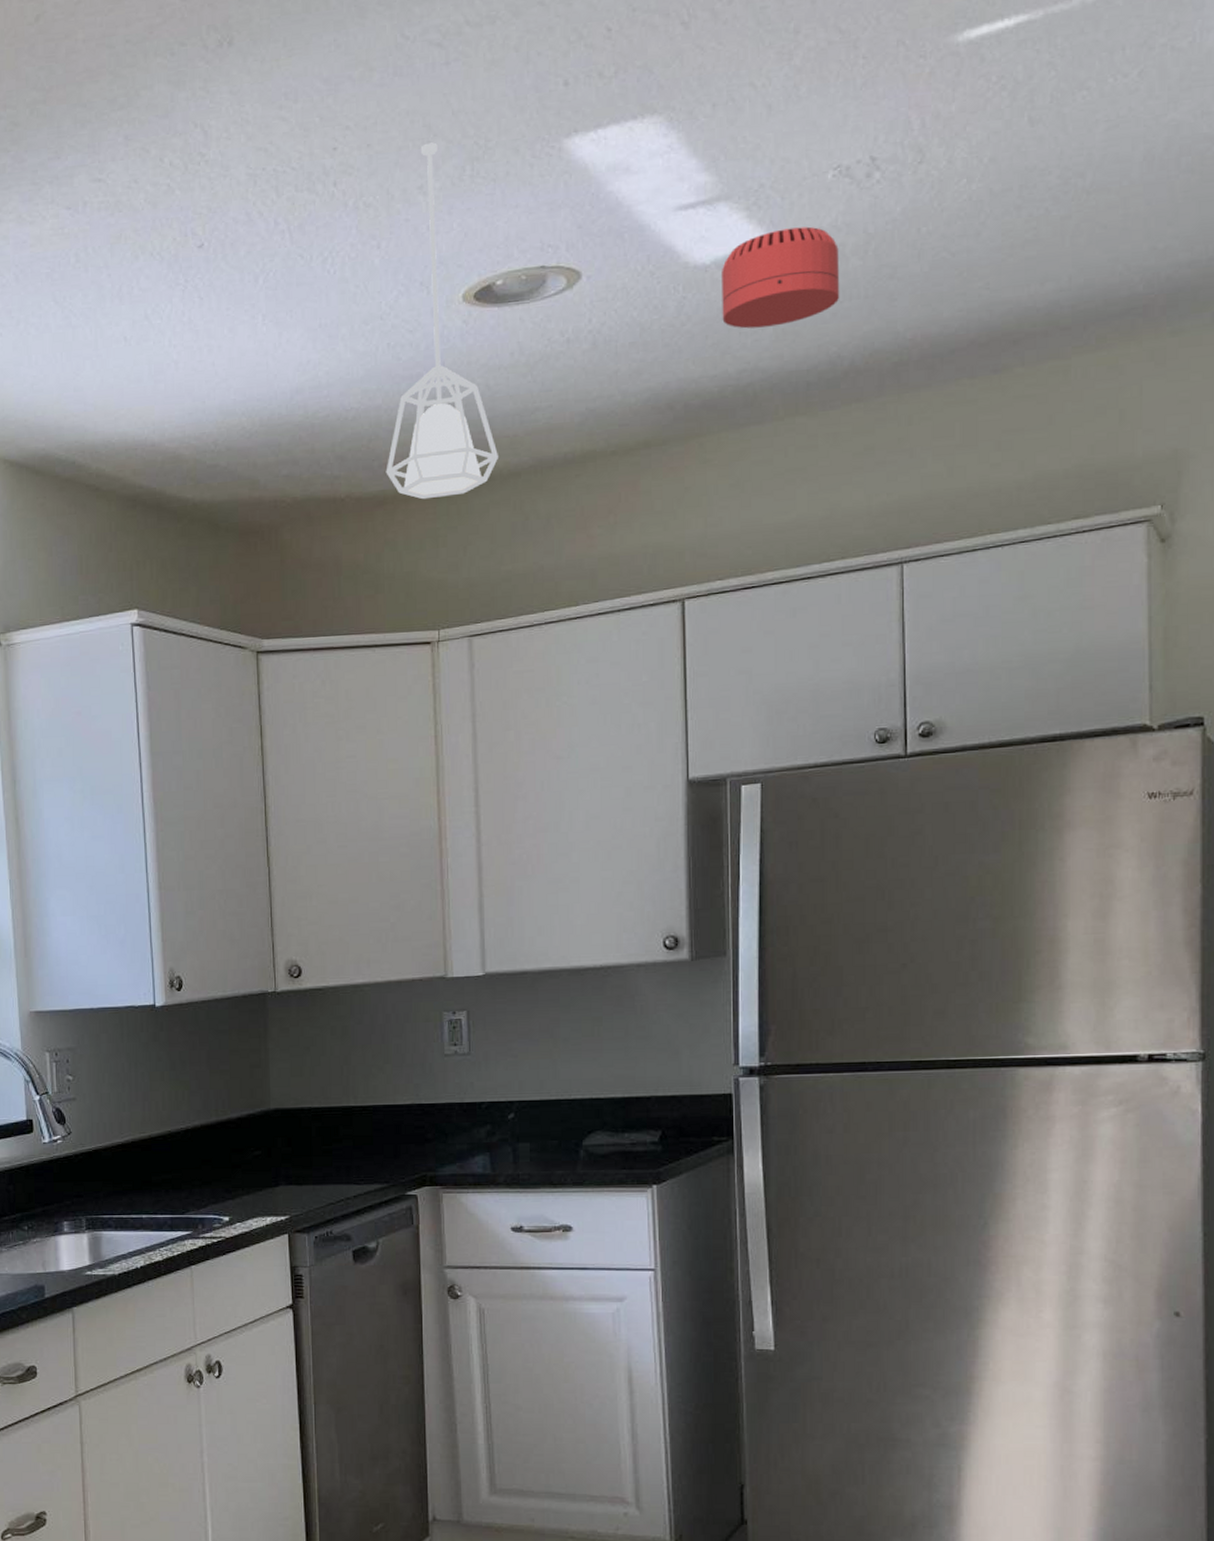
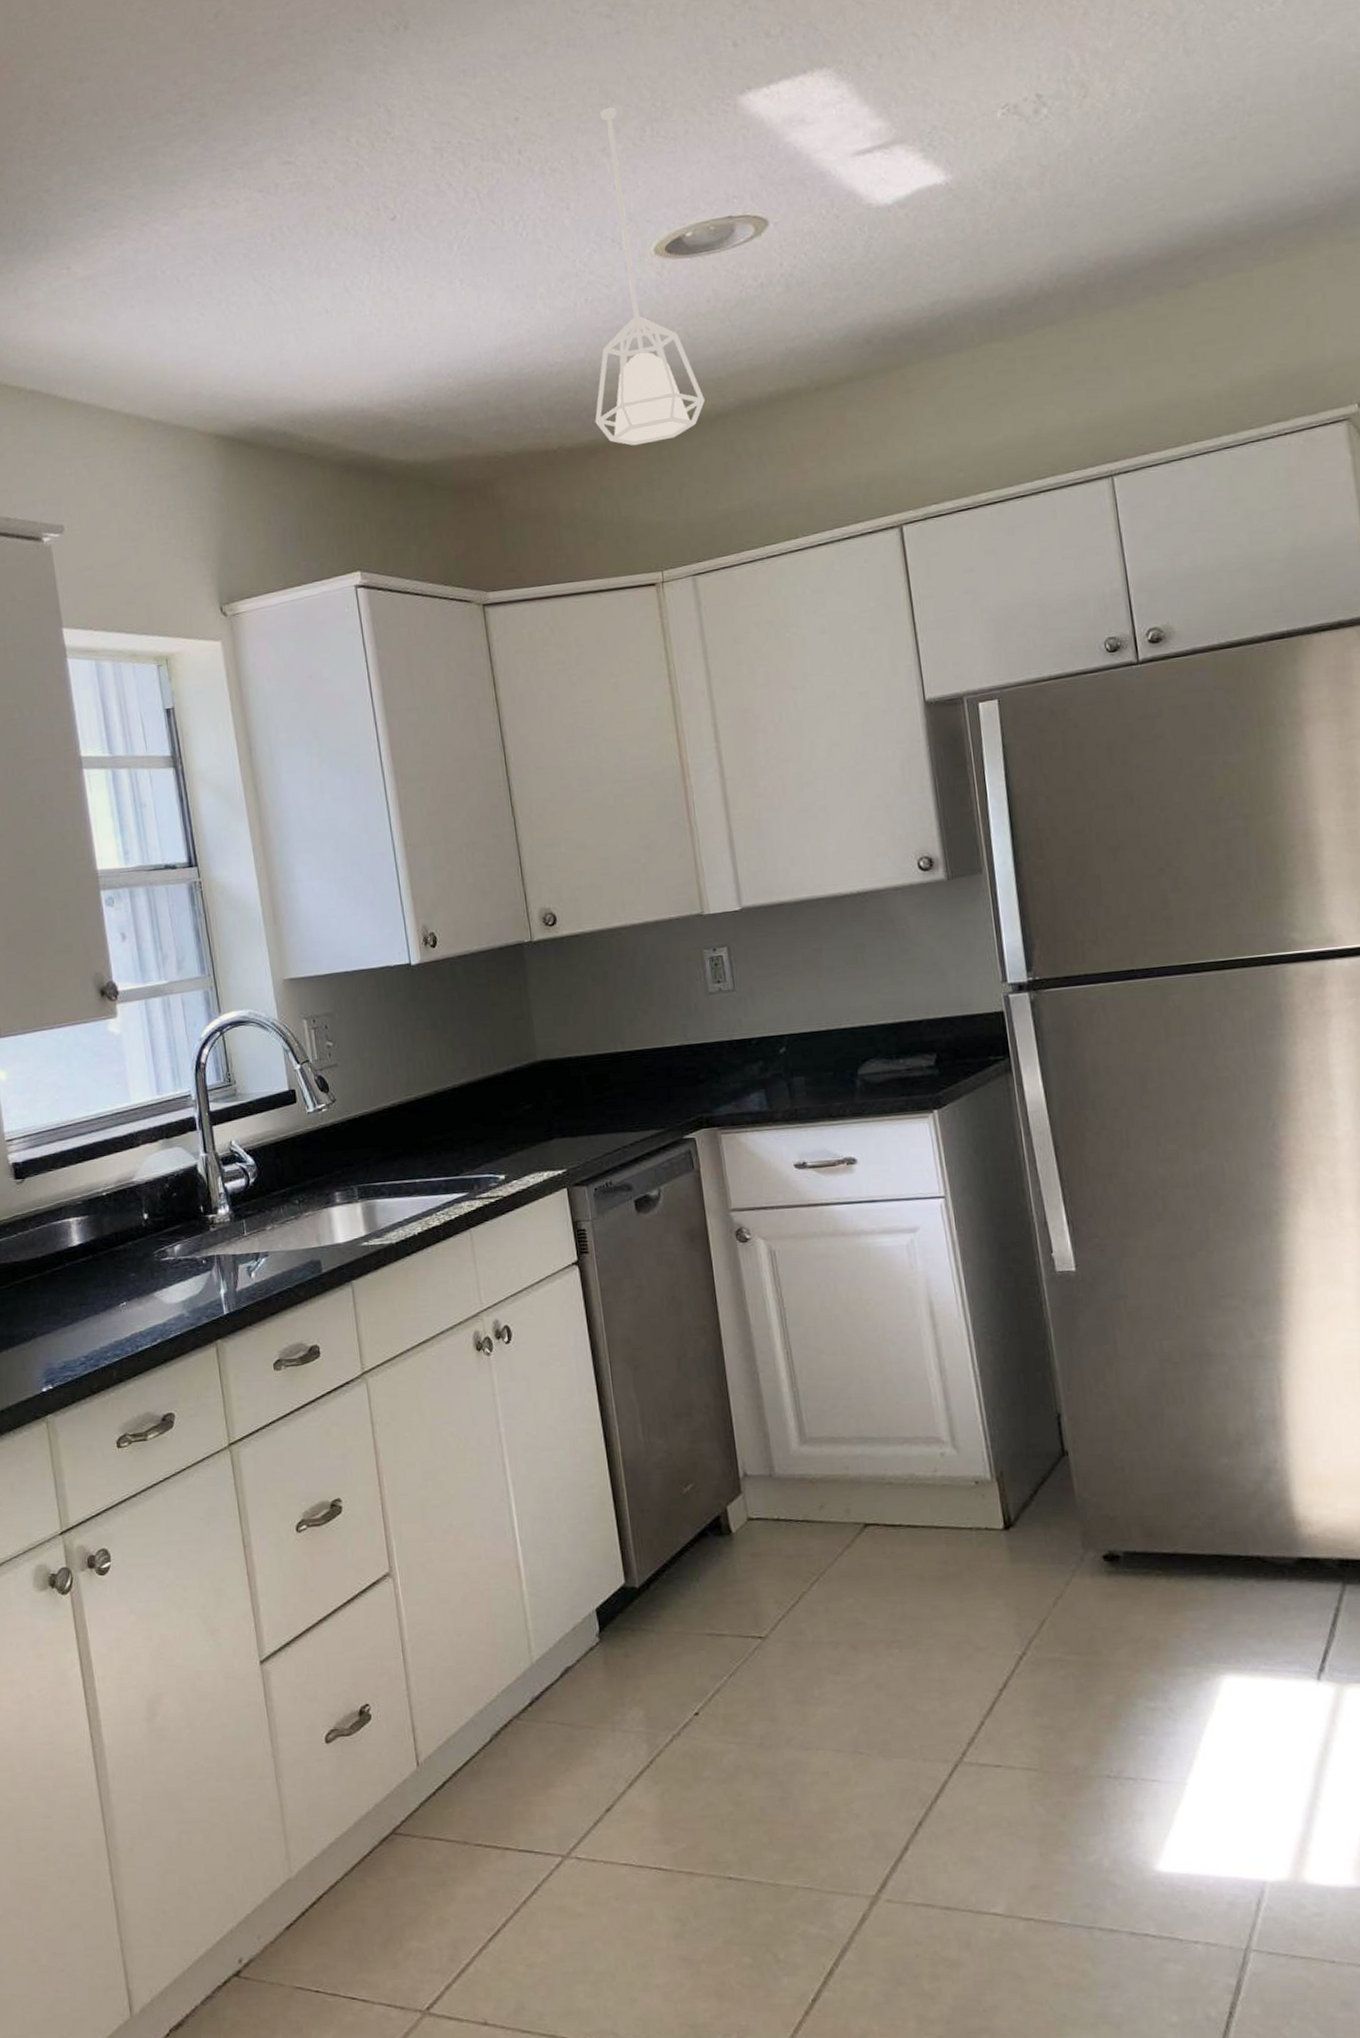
smoke detector: present [722,226,840,329] -> none [904,163,1022,263]

